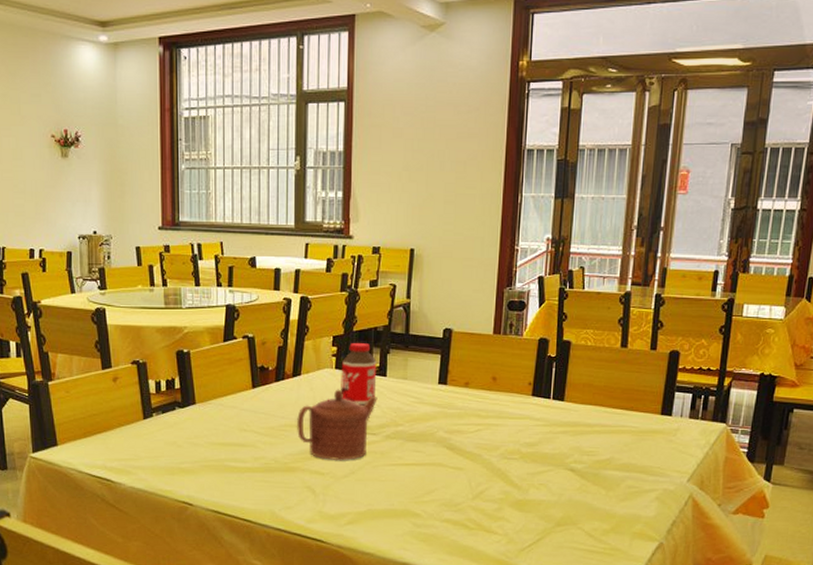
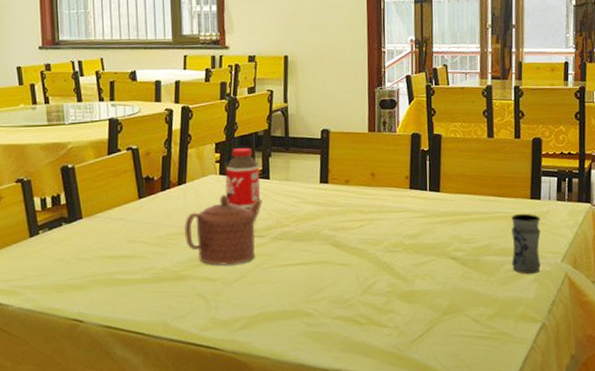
jar: none [633,429,669,492] -> present [511,213,541,275]

